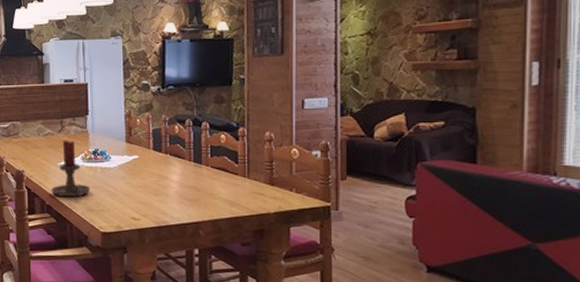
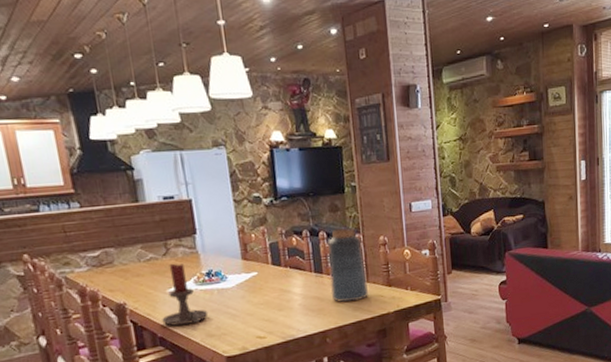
vase: none [208,121,247,197] -> present [326,228,368,303]

